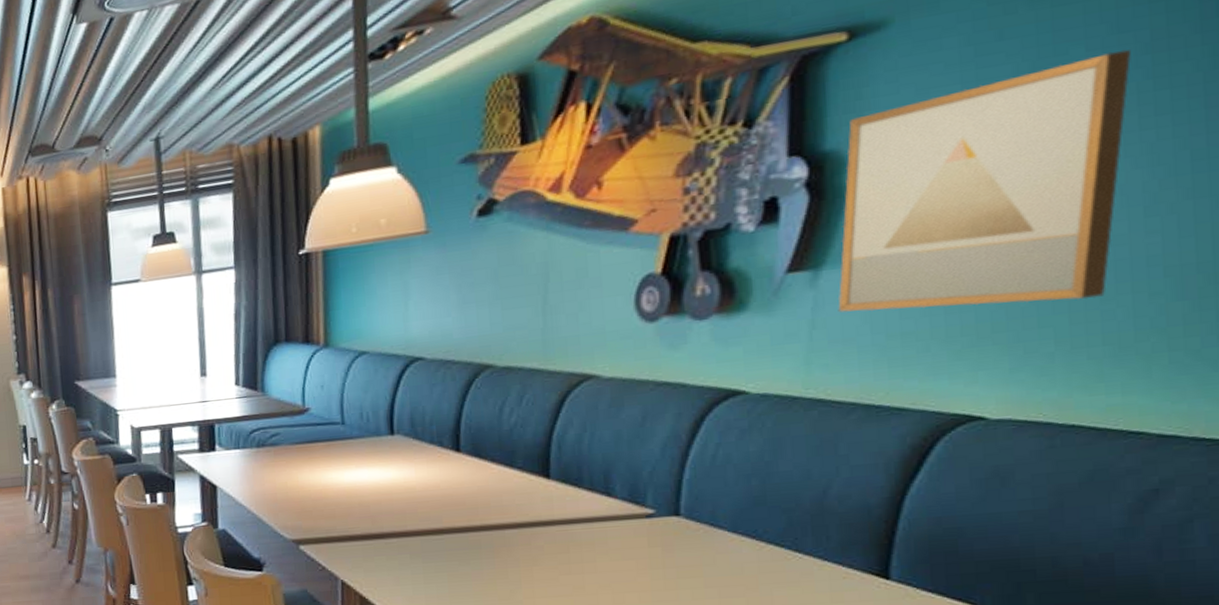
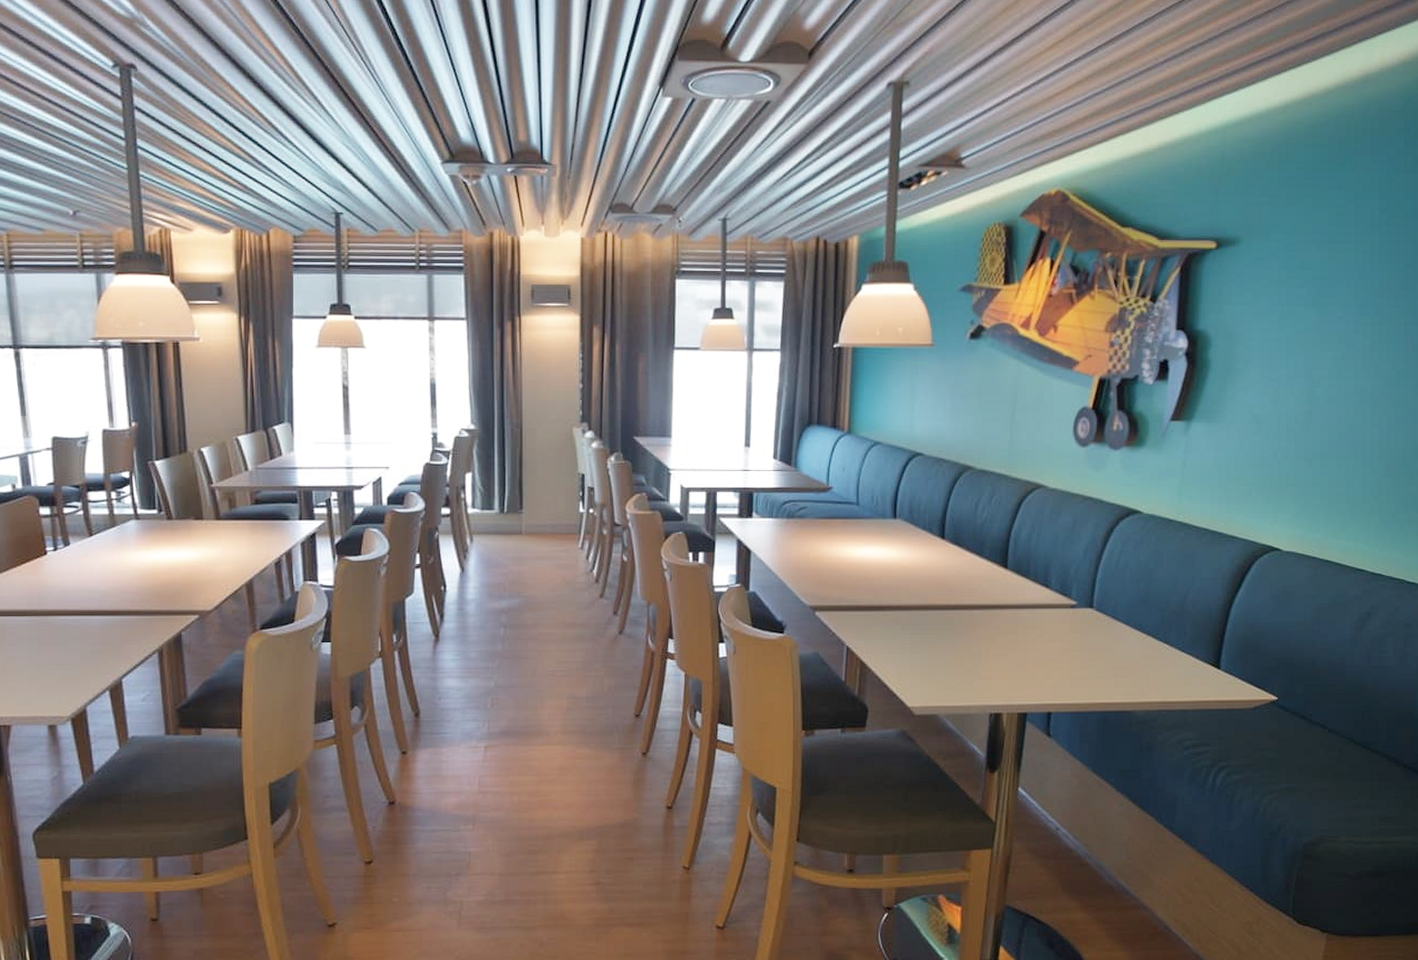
wall art: present [838,49,1131,313] -> none [1200,291,1369,469]

